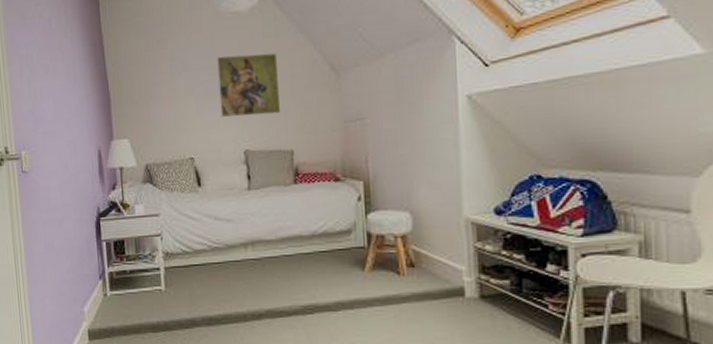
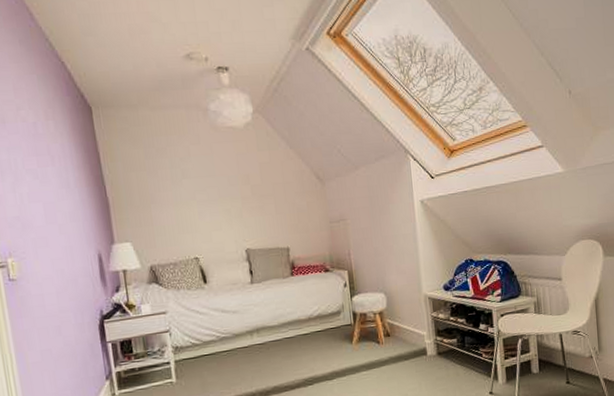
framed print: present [217,53,281,118] -> none [216,164,277,221]

